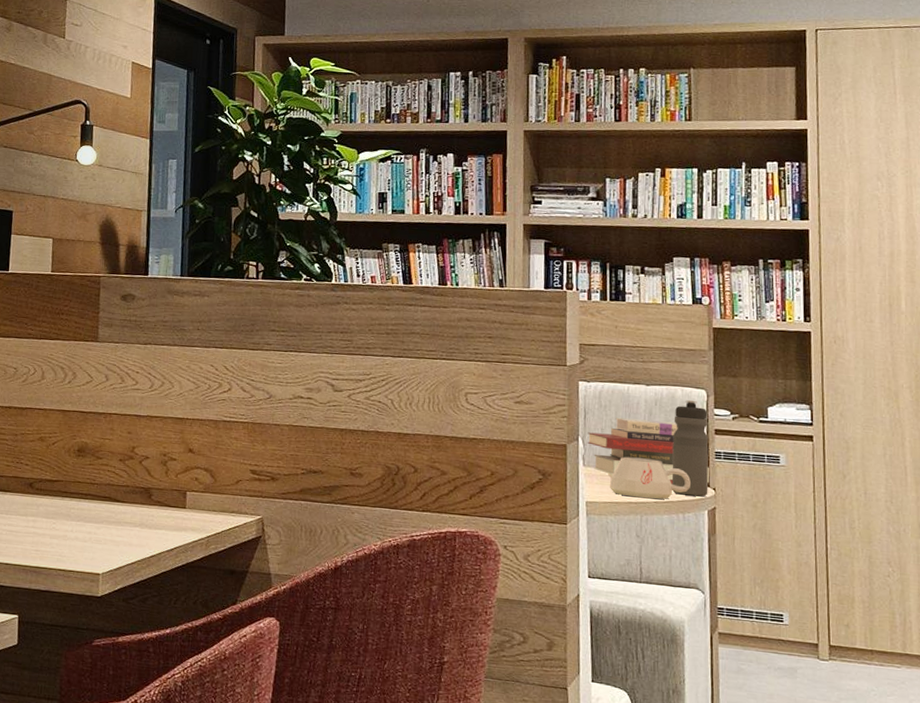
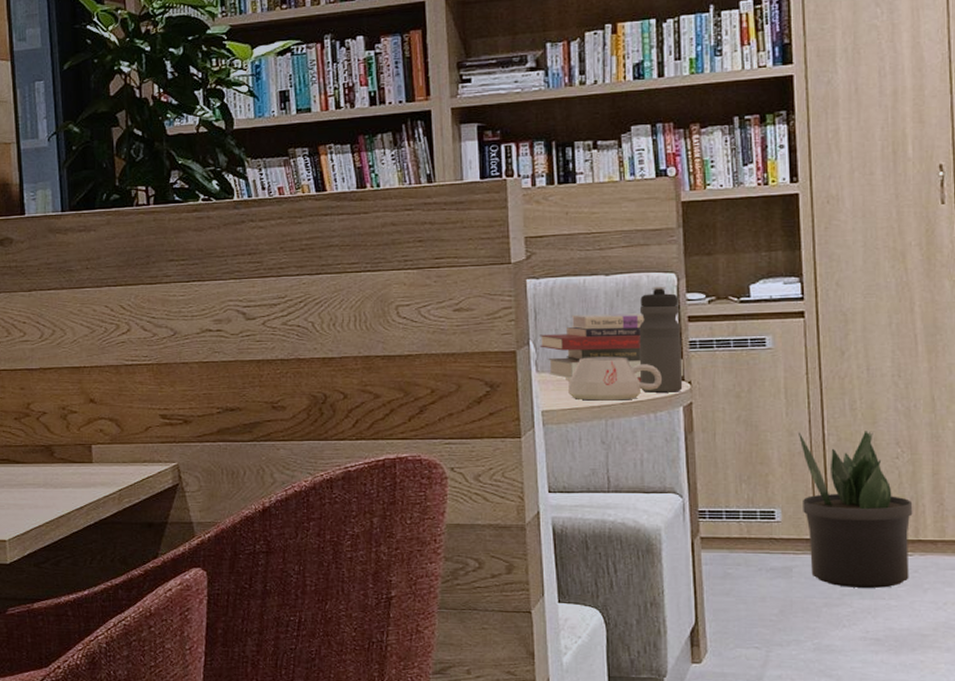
planter: none [806,544,901,696] -> present [799,431,913,588]

